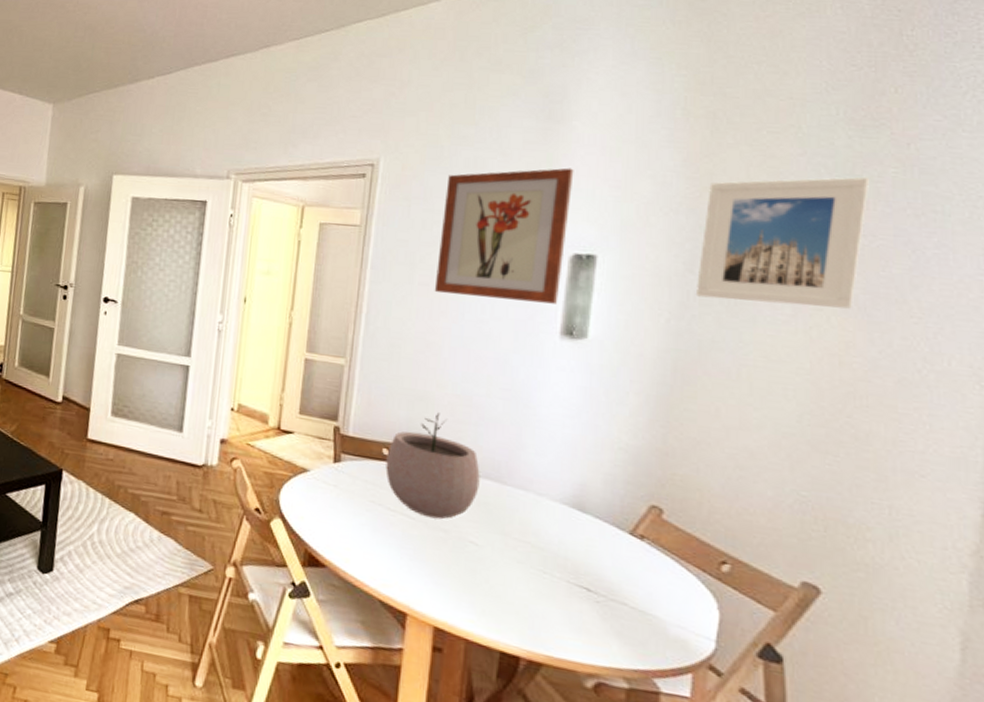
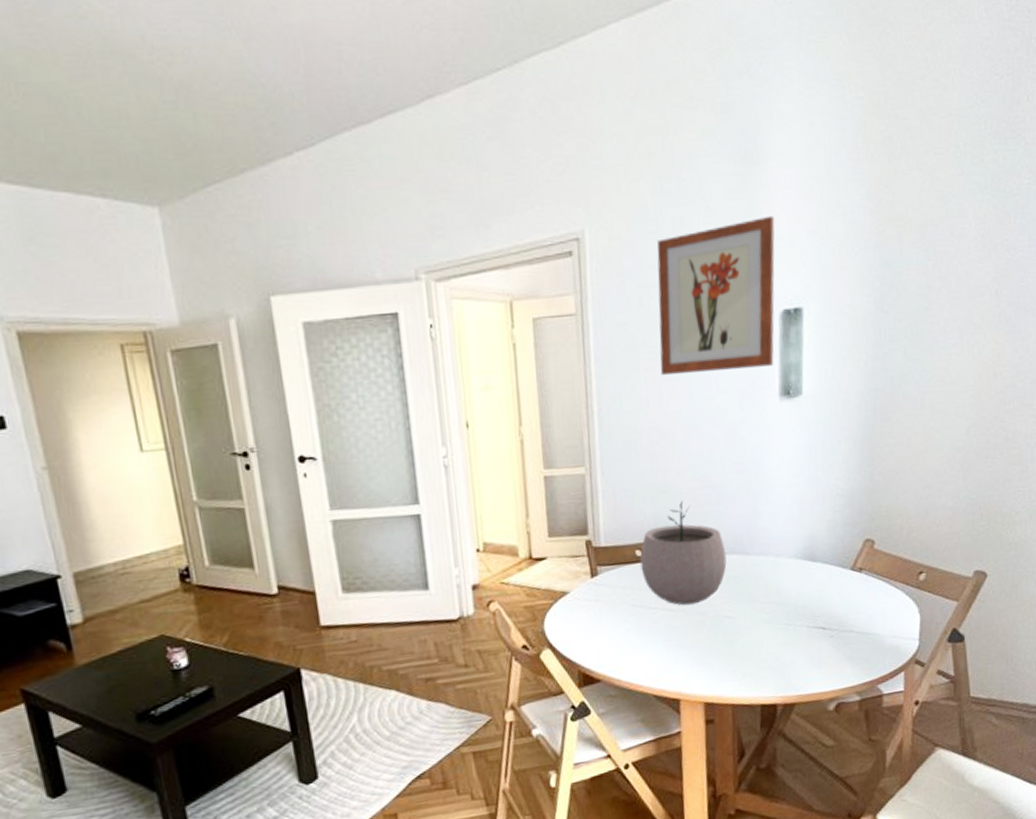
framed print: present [695,177,869,309] -> none [885,191,1011,334]

